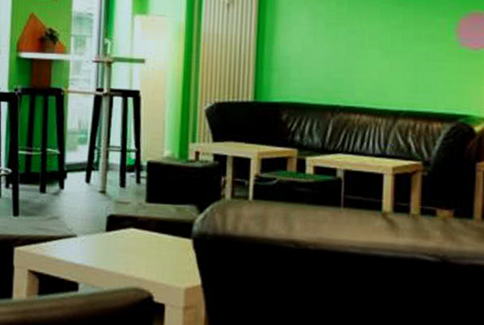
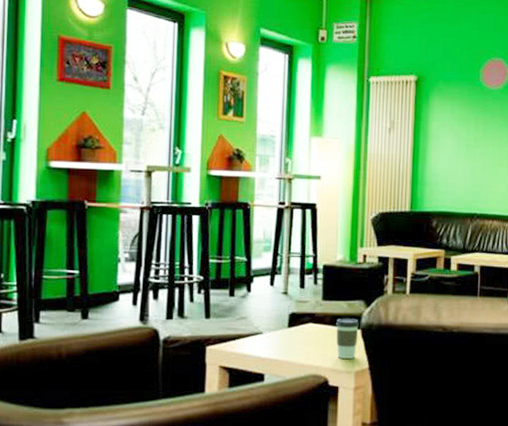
coffee cup: none [161,225,190,273] -> present [335,319,359,359]

